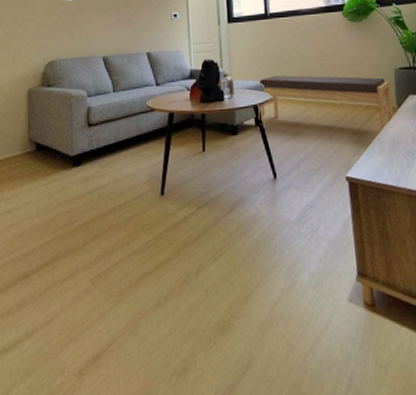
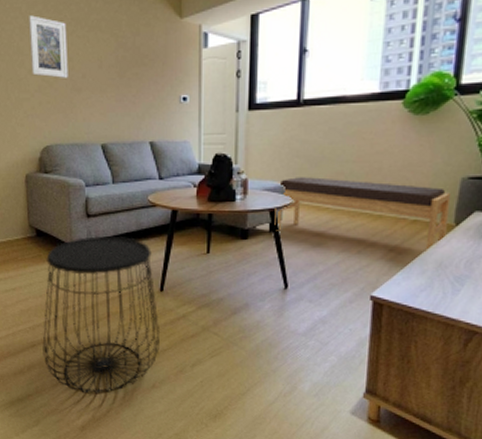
side table: none [37,142,163,327] -> present [42,236,161,394]

